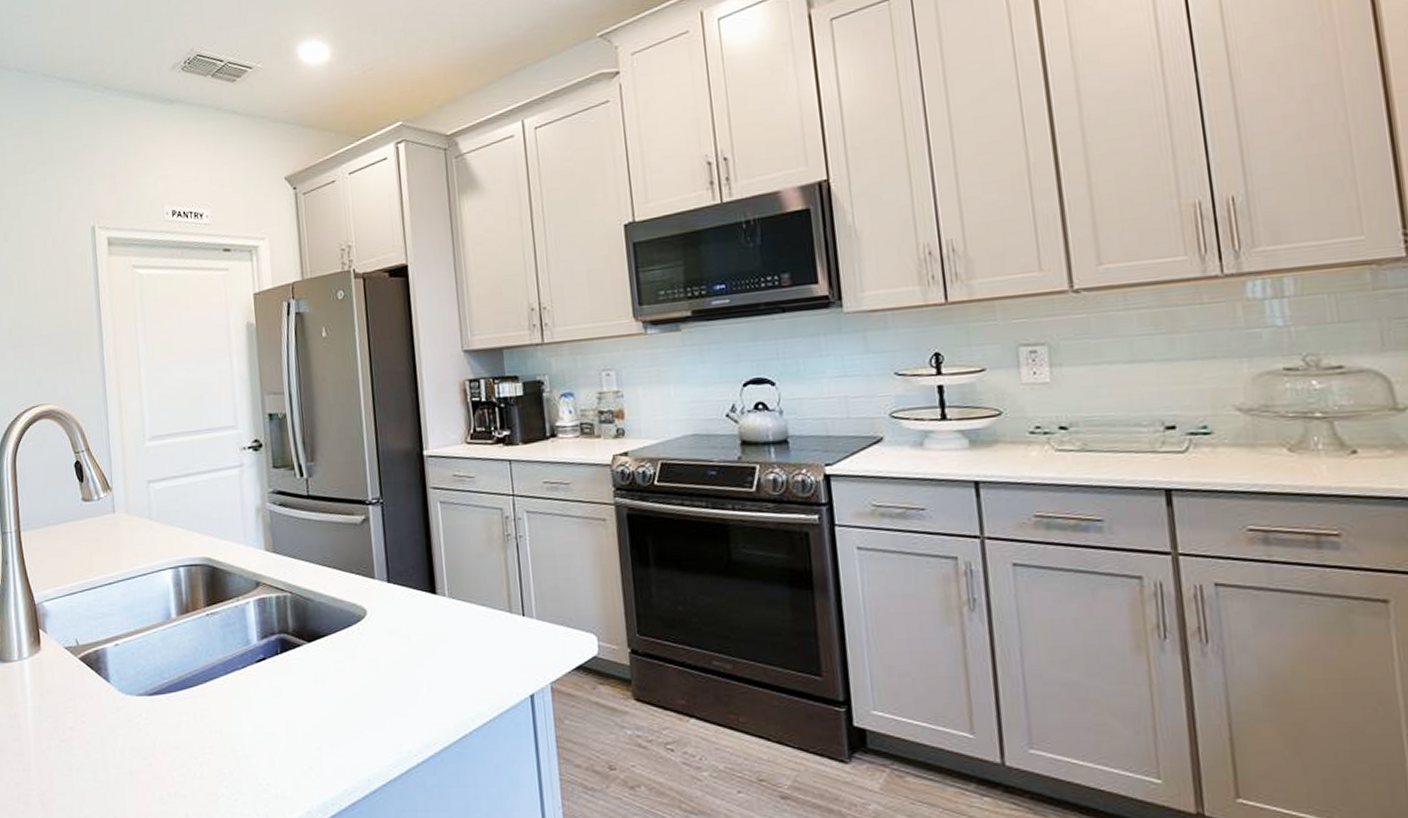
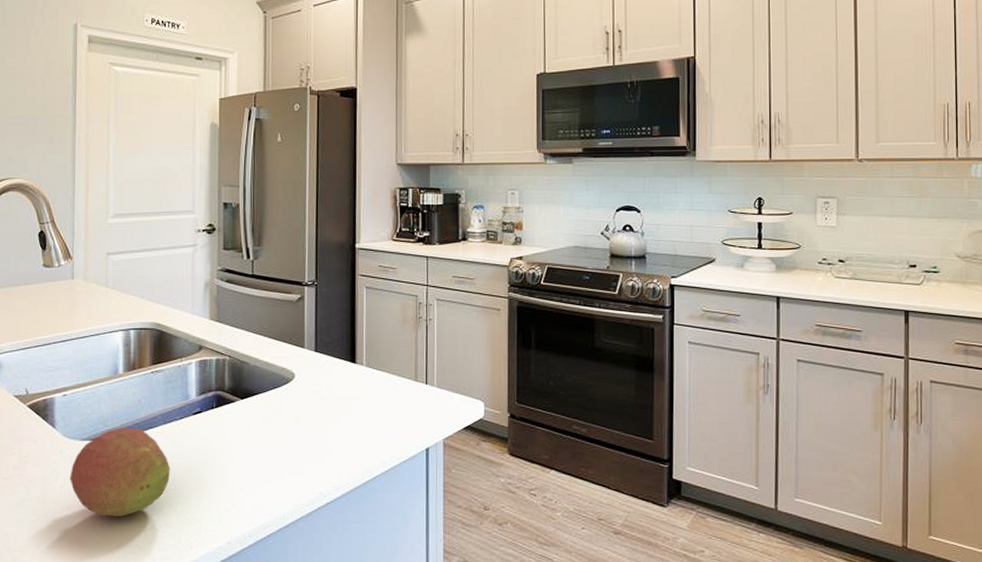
fruit: none [129,679,238,783] -> present [70,427,171,517]

